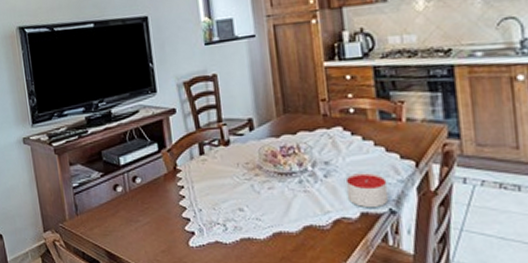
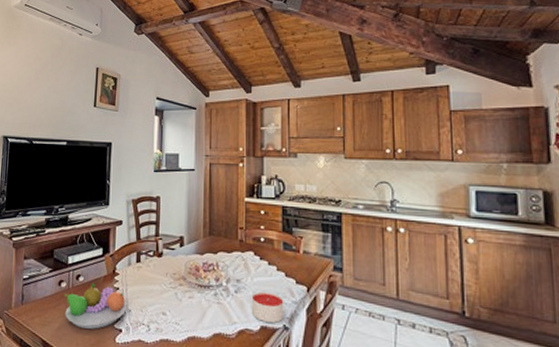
fruit bowl: none [121,183,196,234] -> present [64,282,126,329]

